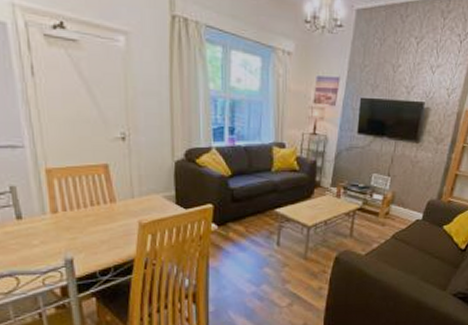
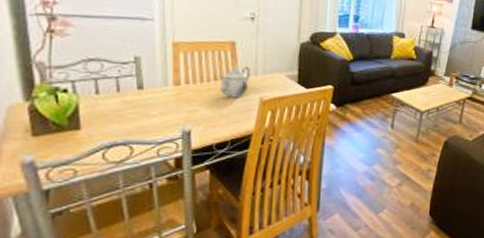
teapot: none [95,190,127,223] -> present [218,66,250,98]

